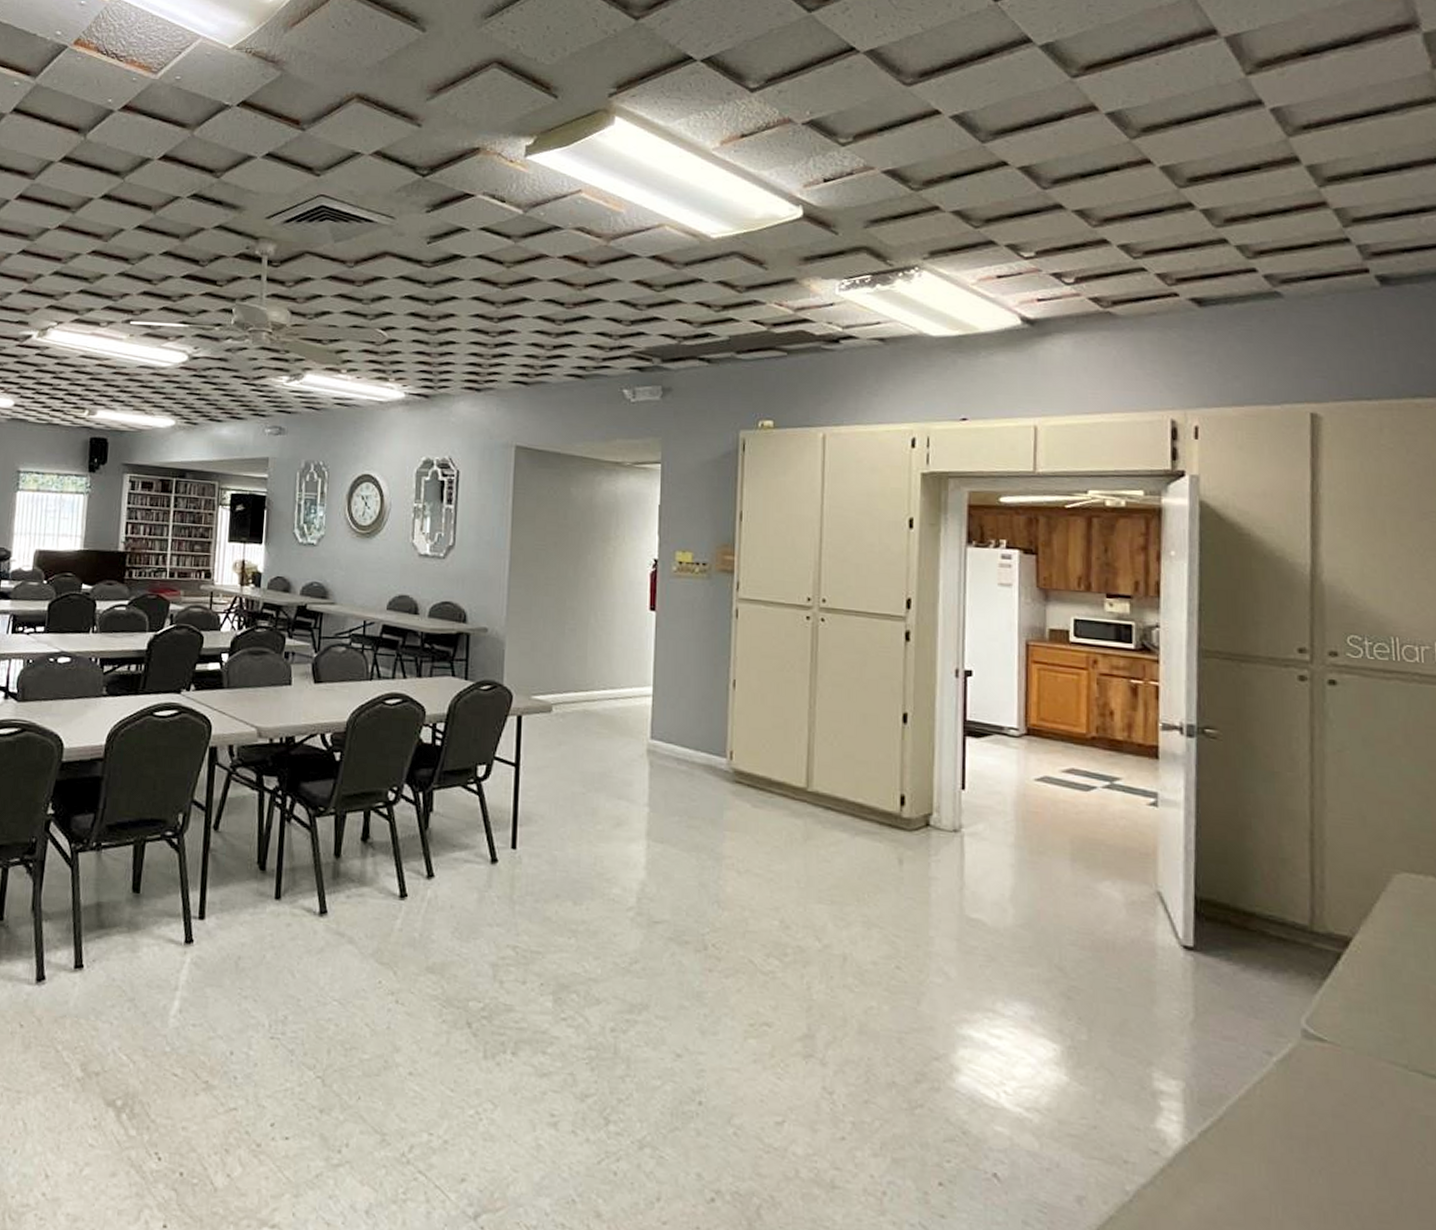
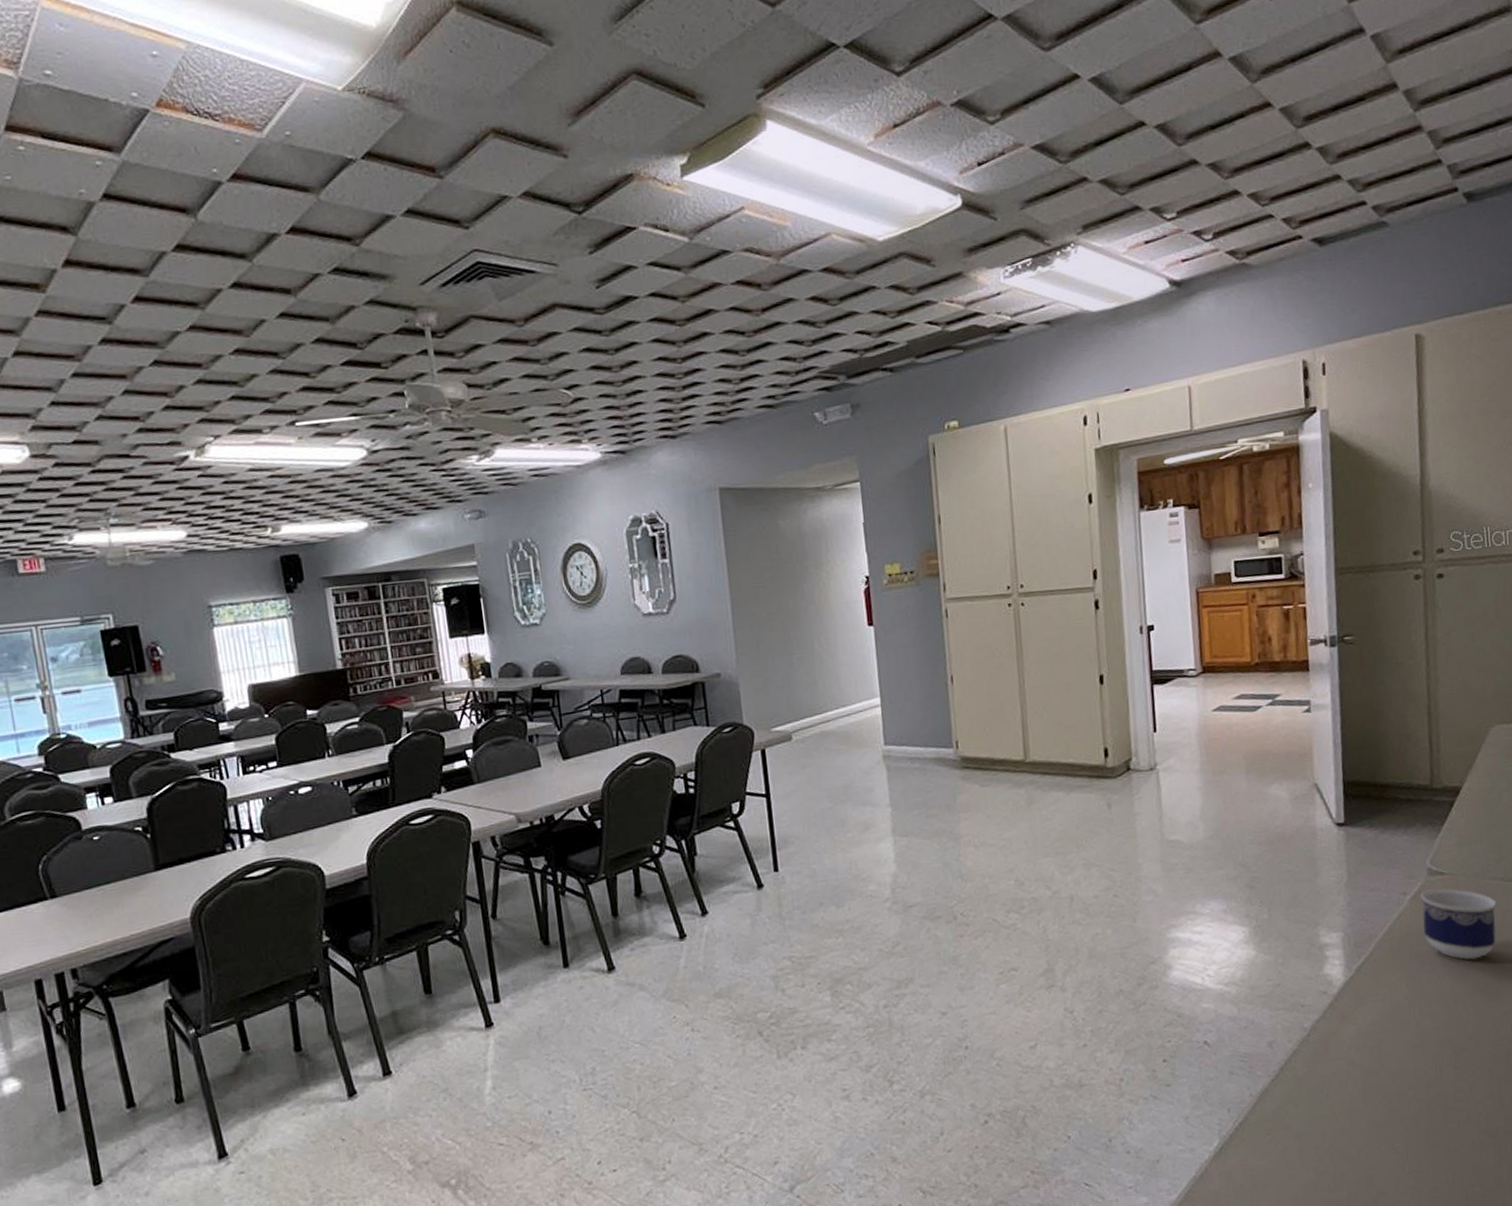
cup: none [1291,1056,1397,1162] -> present [1420,888,1497,960]

